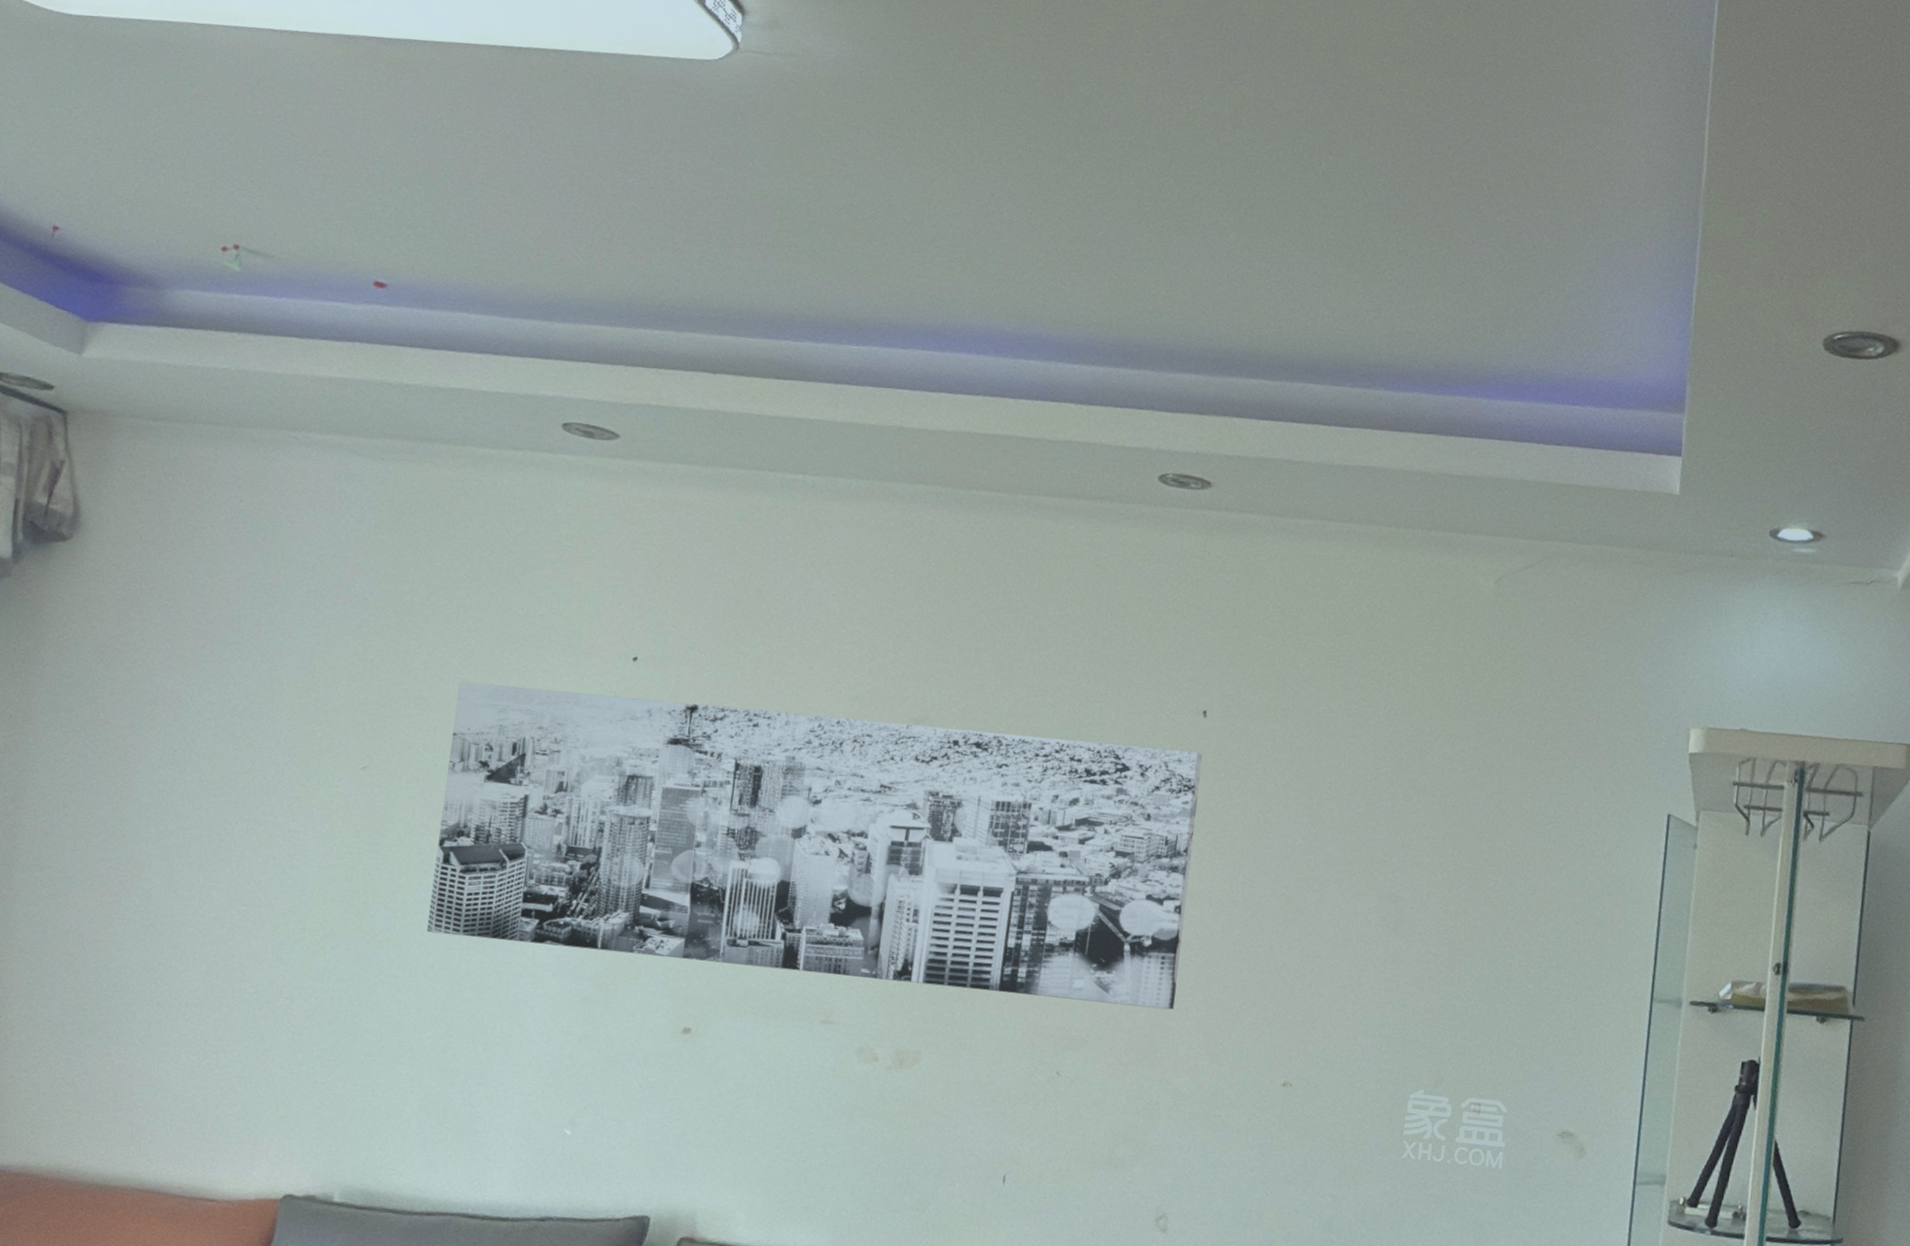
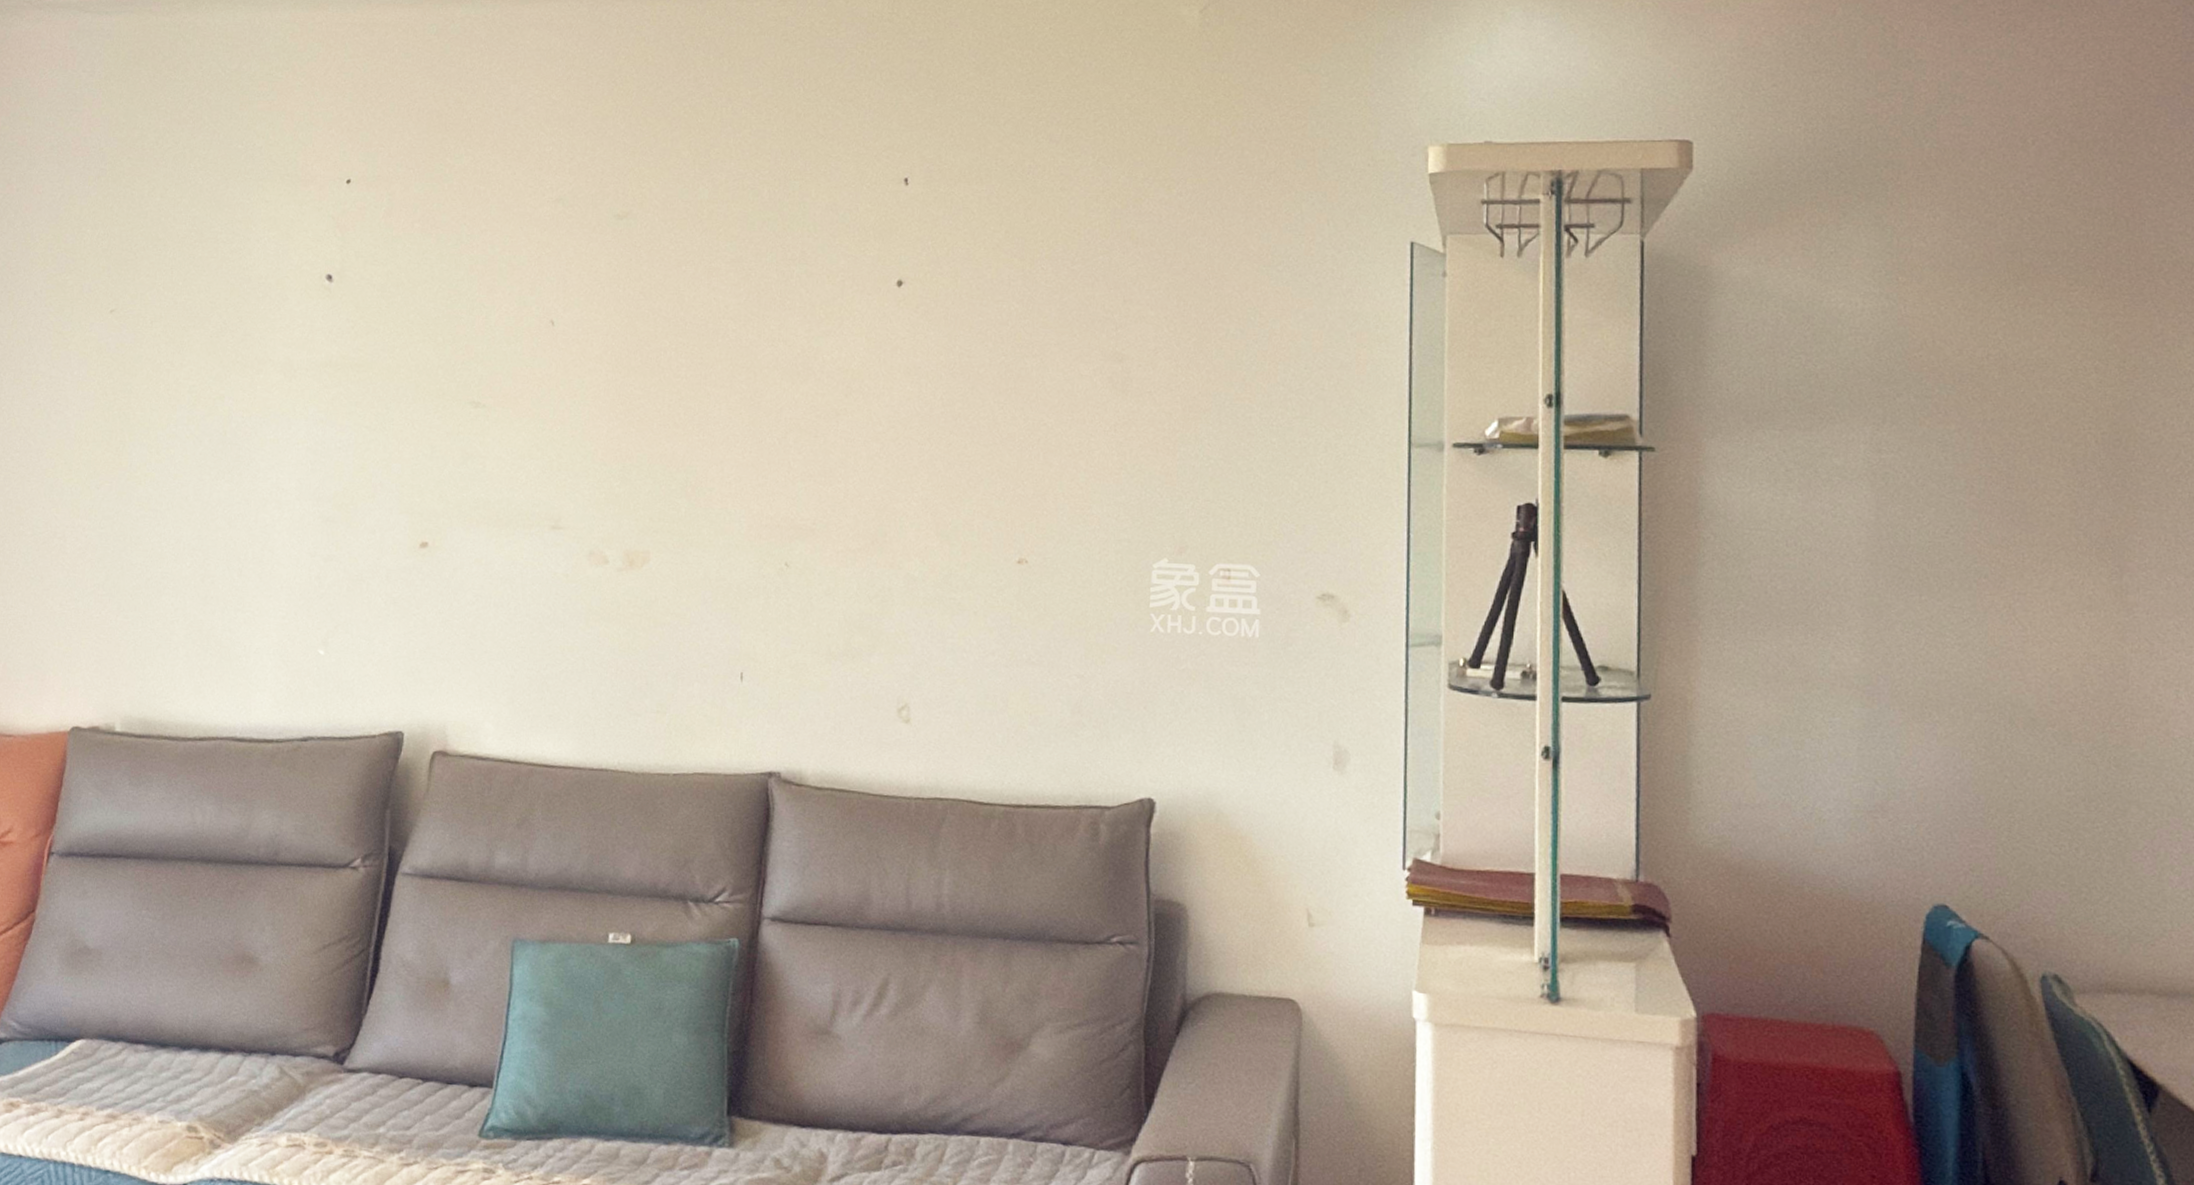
wall art: present [426,681,1203,1010] -> none [179,219,907,492]

